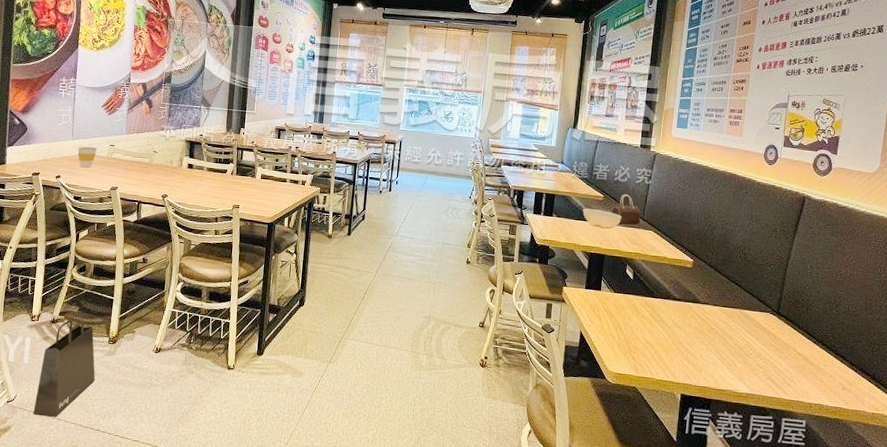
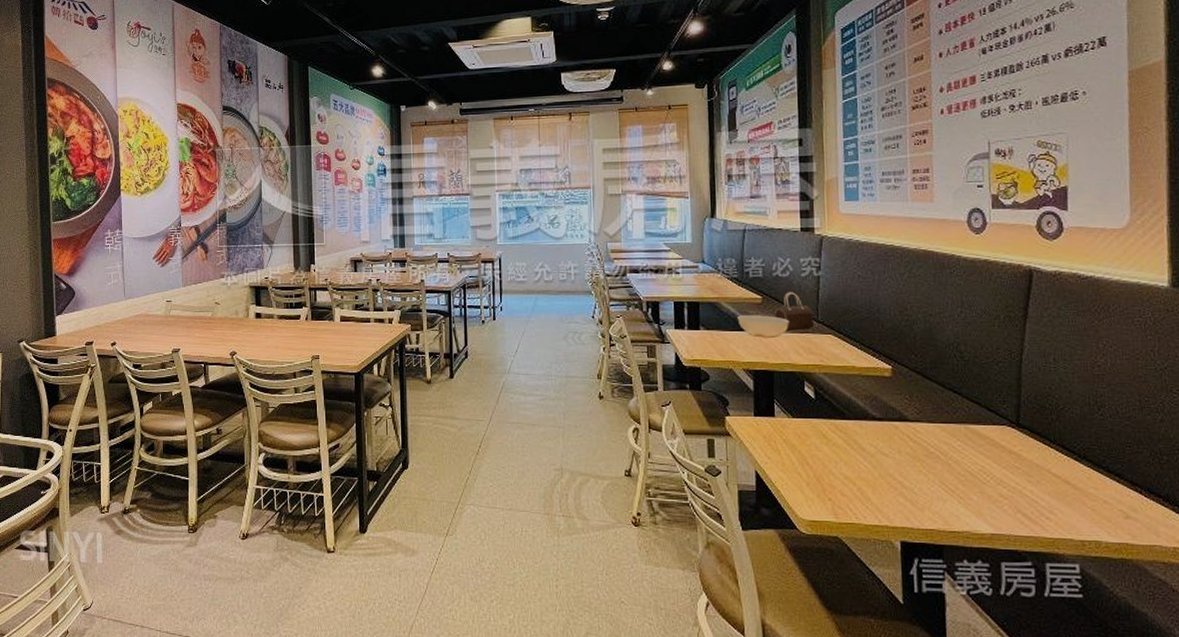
shopping bag: present [33,320,96,417] -> none [113,509,178,624]
cup: present [77,146,98,168] -> none [132,306,153,331]

